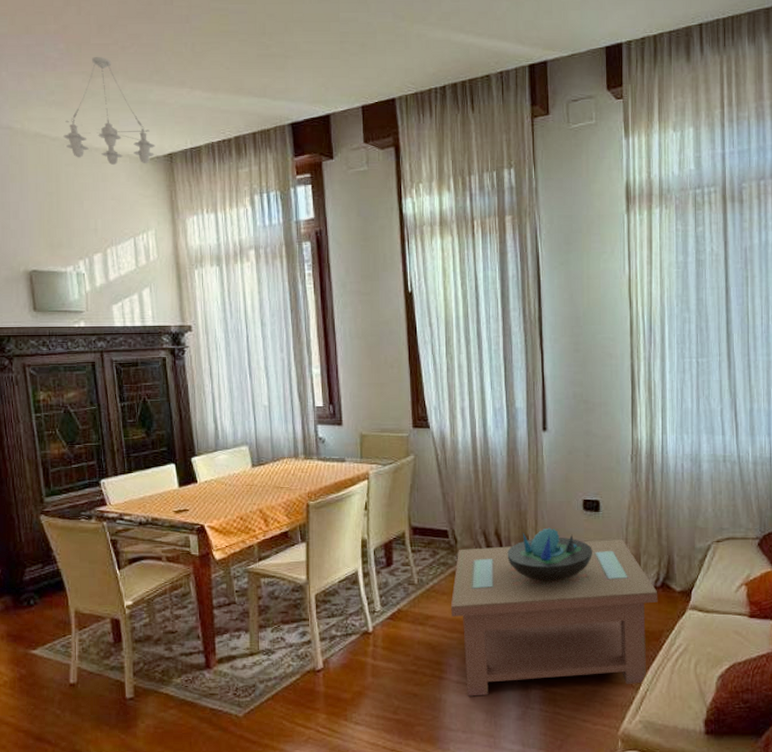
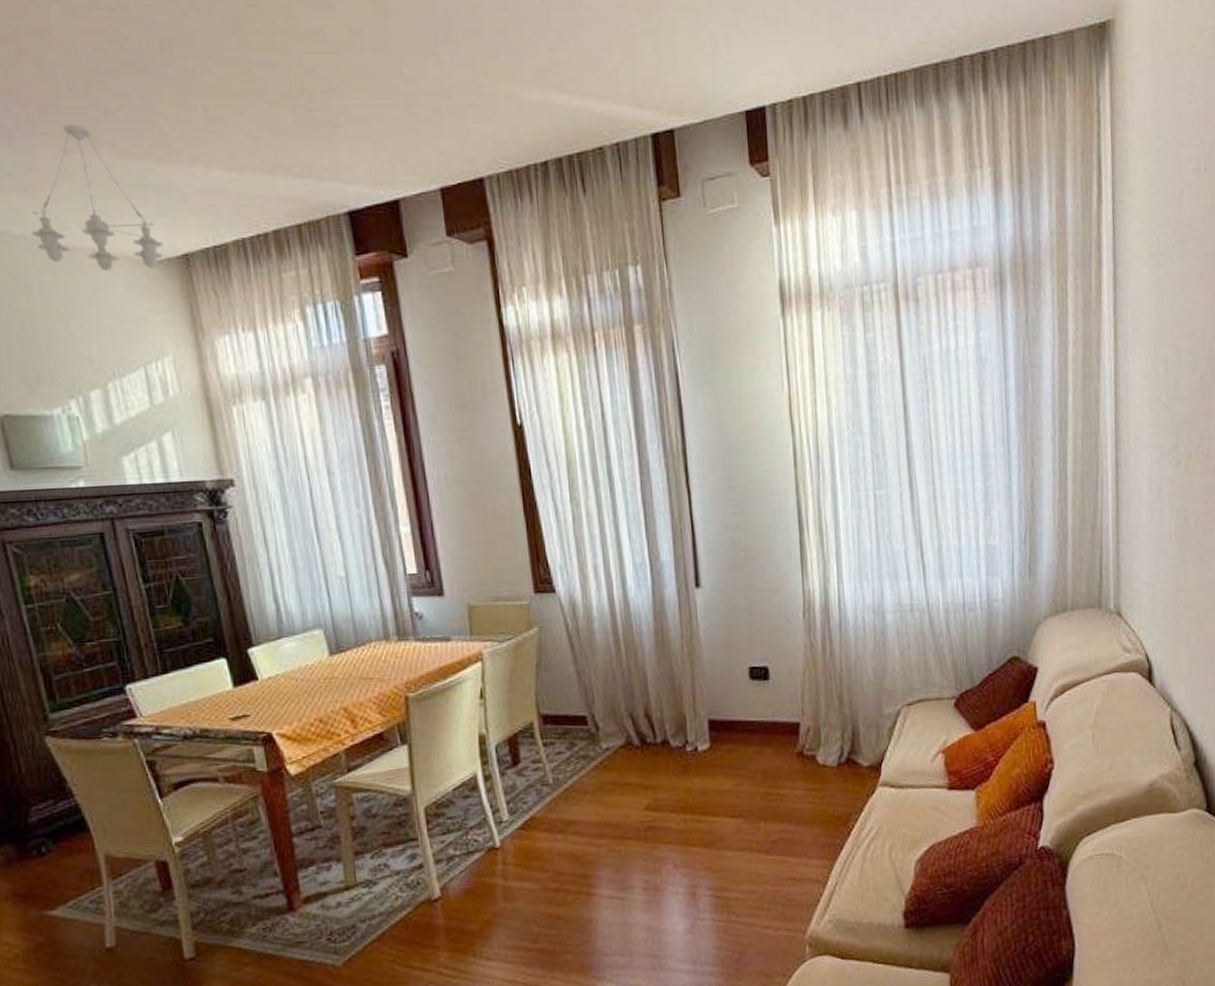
coffee table: present [450,540,658,697] -> none [595,711,844,913]
decorative bowl: present [507,527,592,581] -> none [661,703,763,769]

